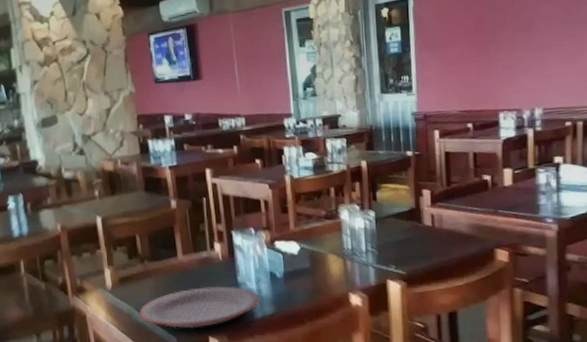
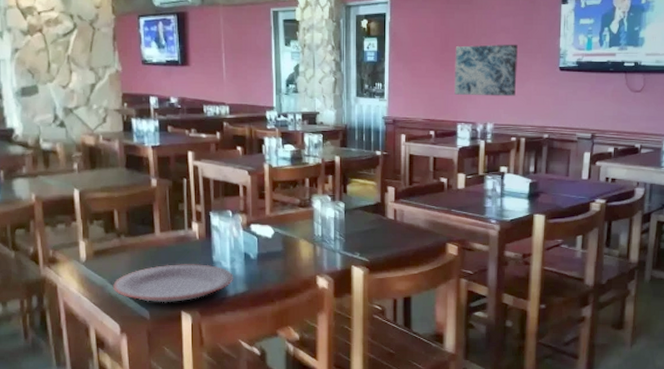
wall art: none [491,13,568,80] -> present [454,44,518,97]

